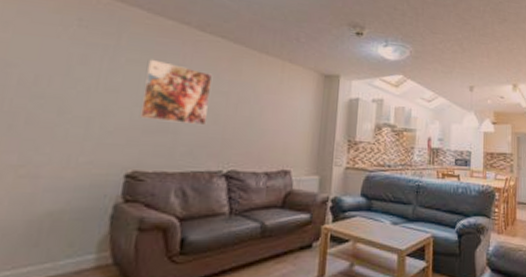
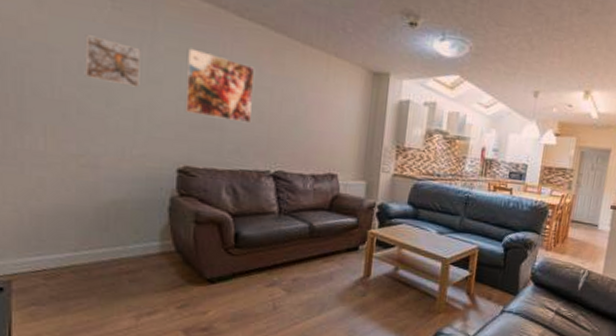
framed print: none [39,50,102,96] -> present [84,35,141,87]

